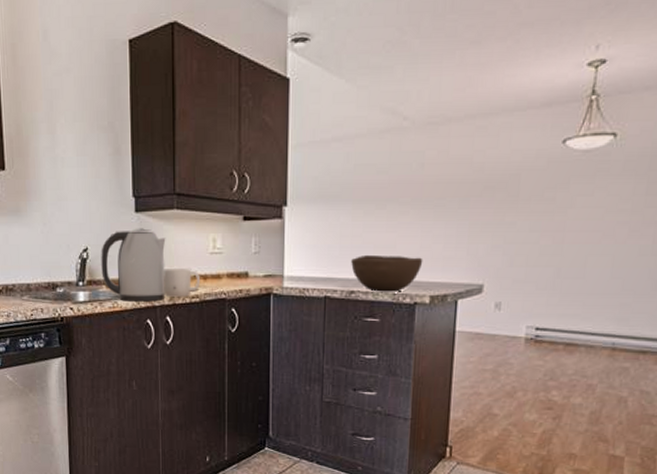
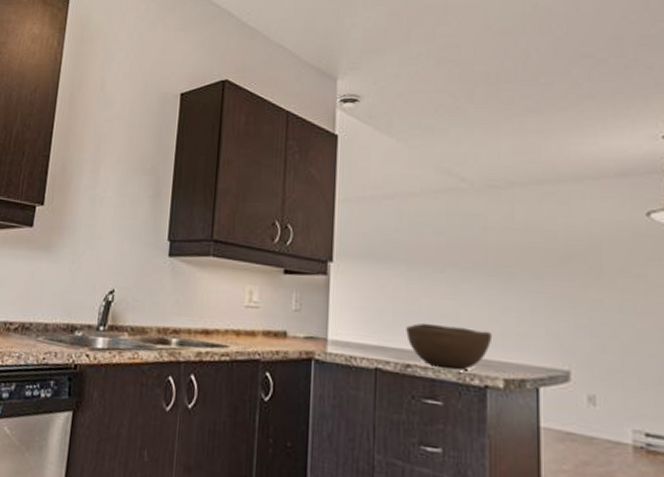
kettle: present [101,228,166,303] -> none [125,273,199,357]
mug: present [164,267,200,298] -> none [191,318,232,355]

